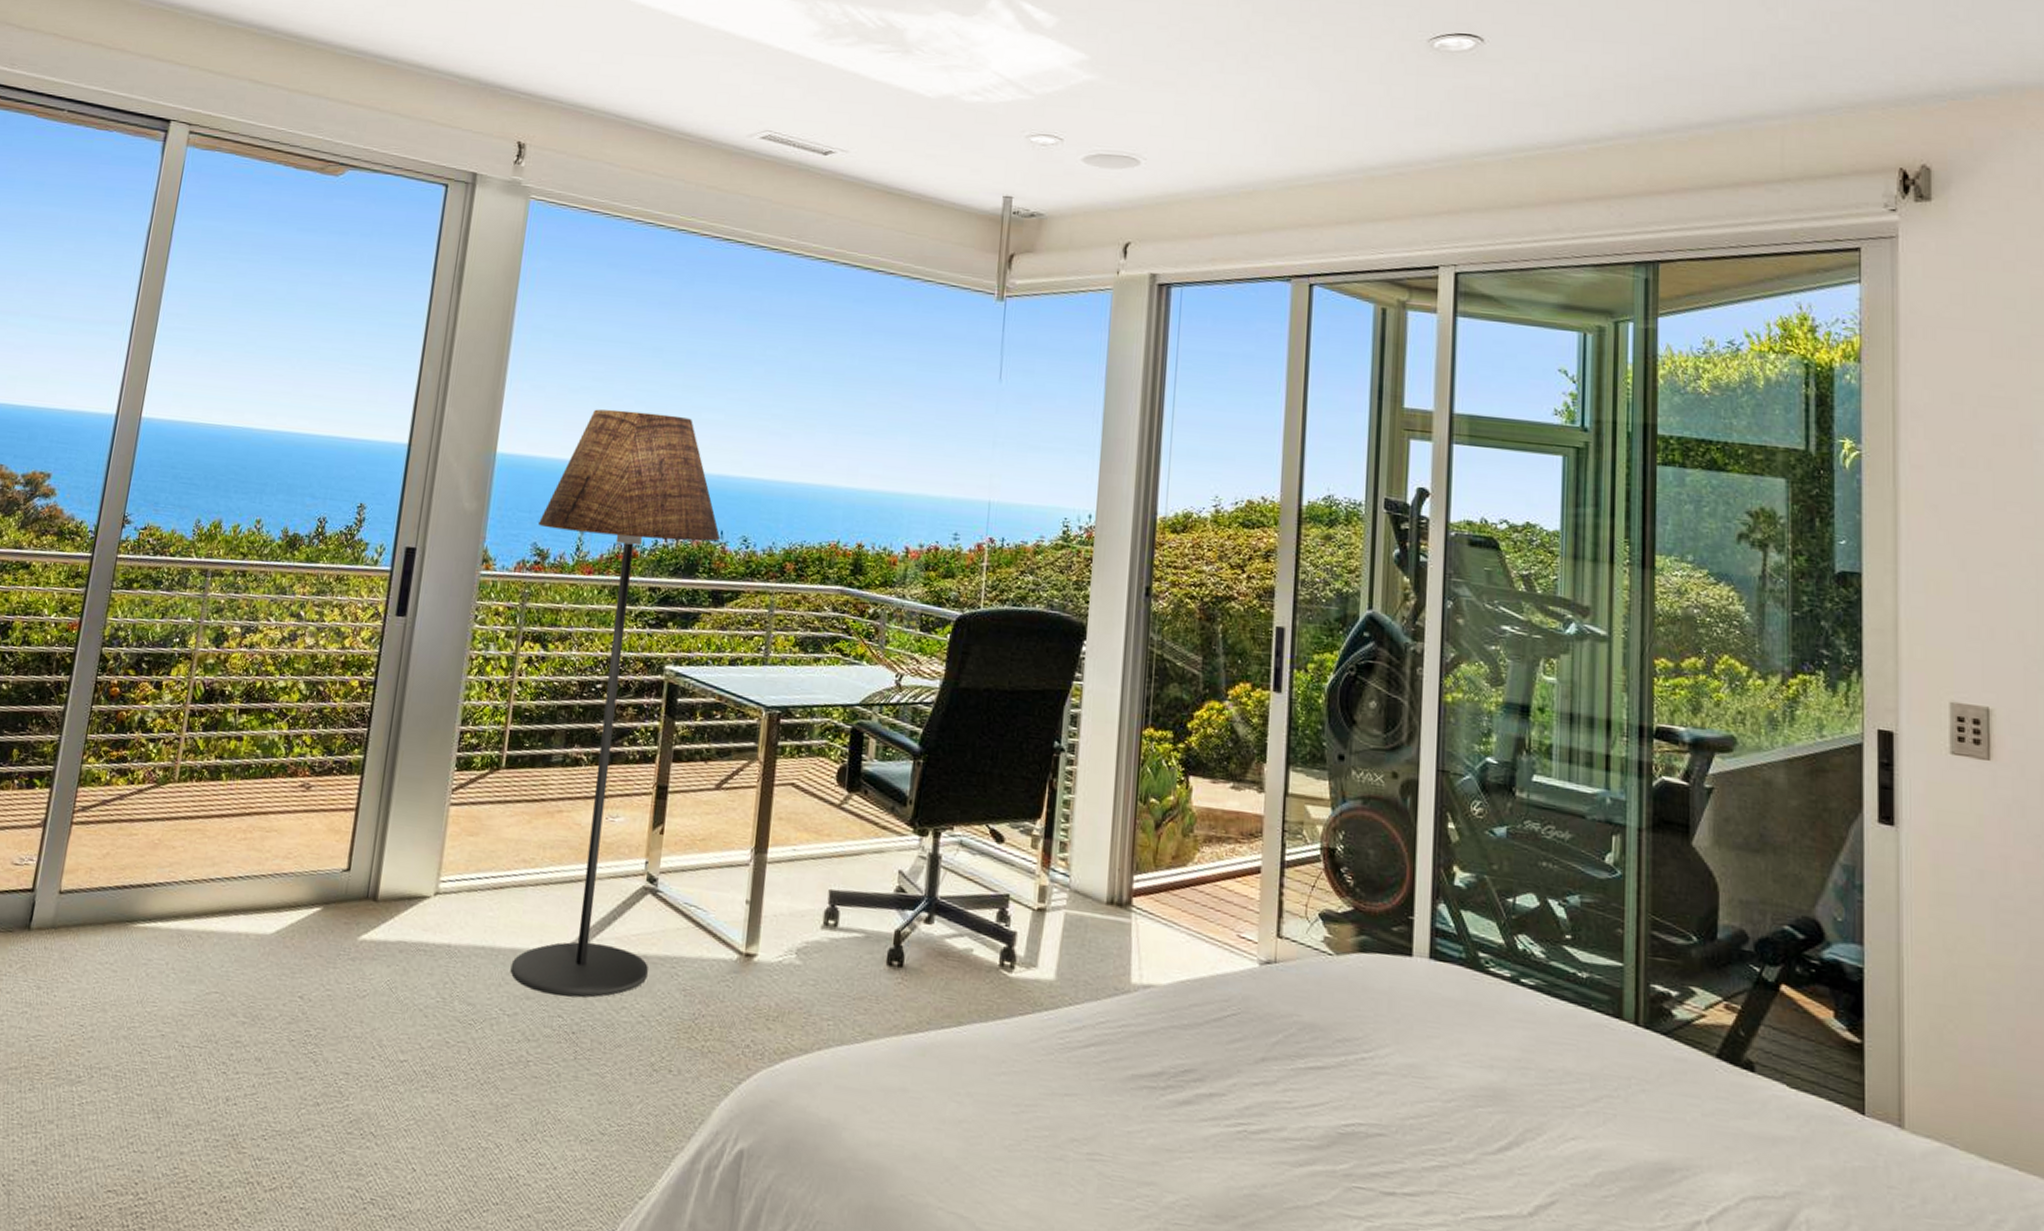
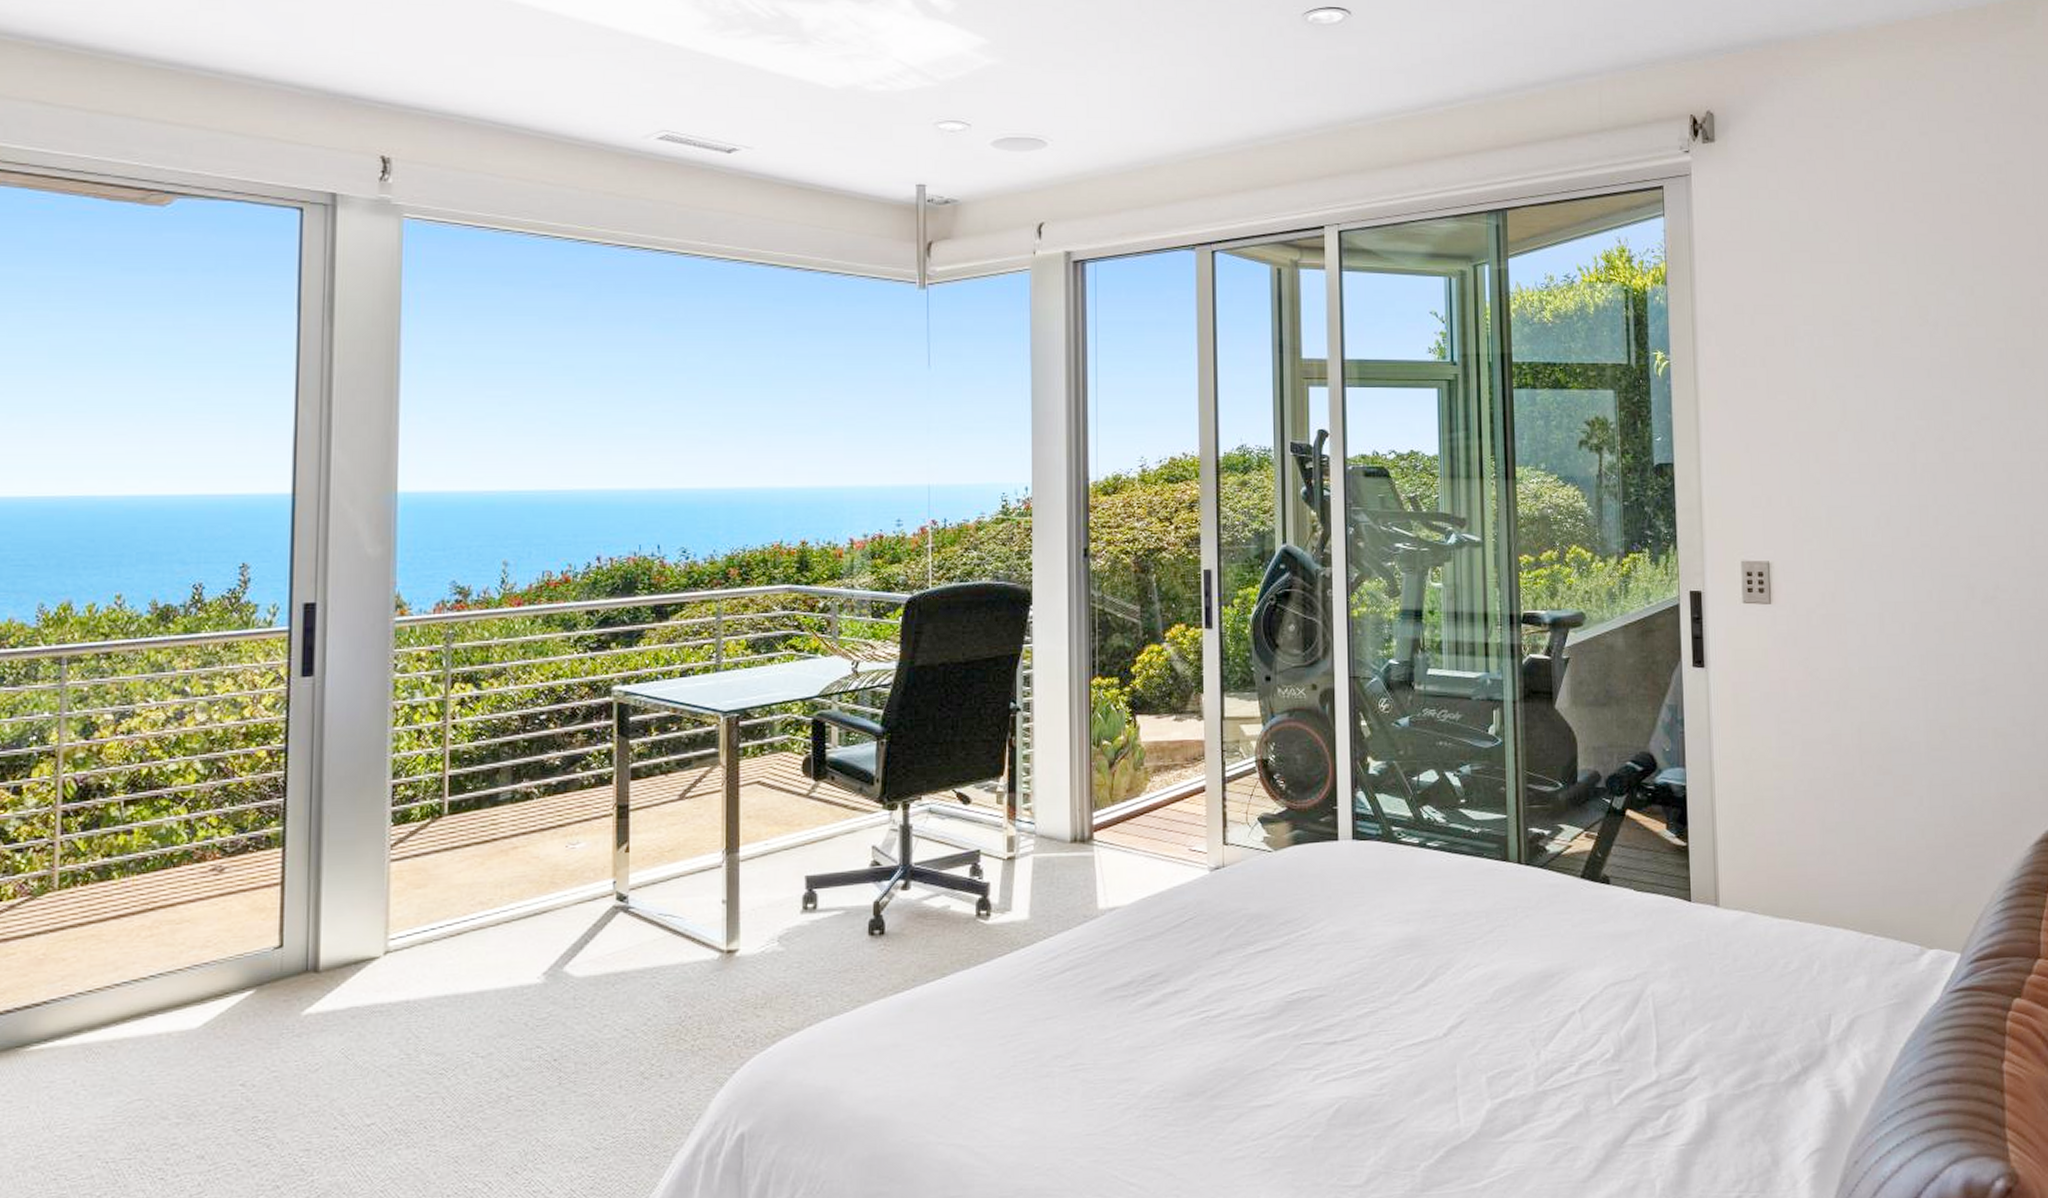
floor lamp: present [510,409,721,999] -> none [454,433,658,1029]

